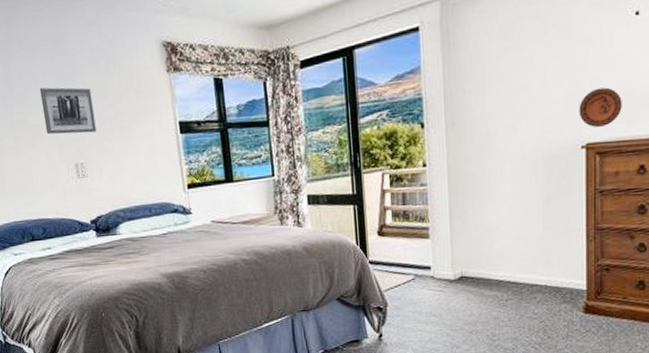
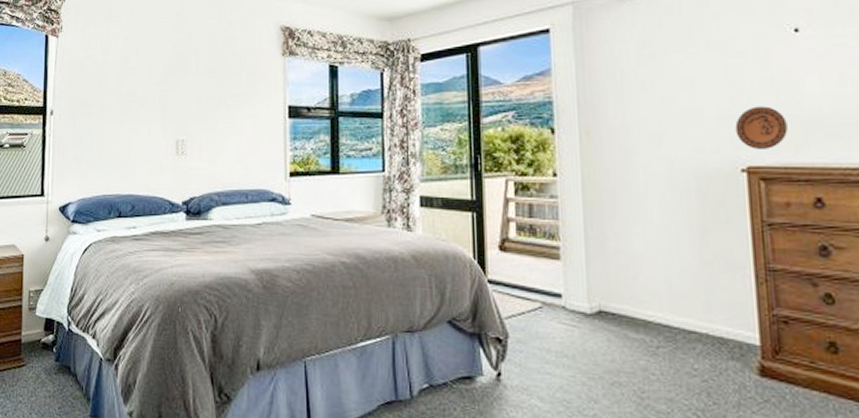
wall art: present [39,87,97,135] -> none [152,61,203,110]

